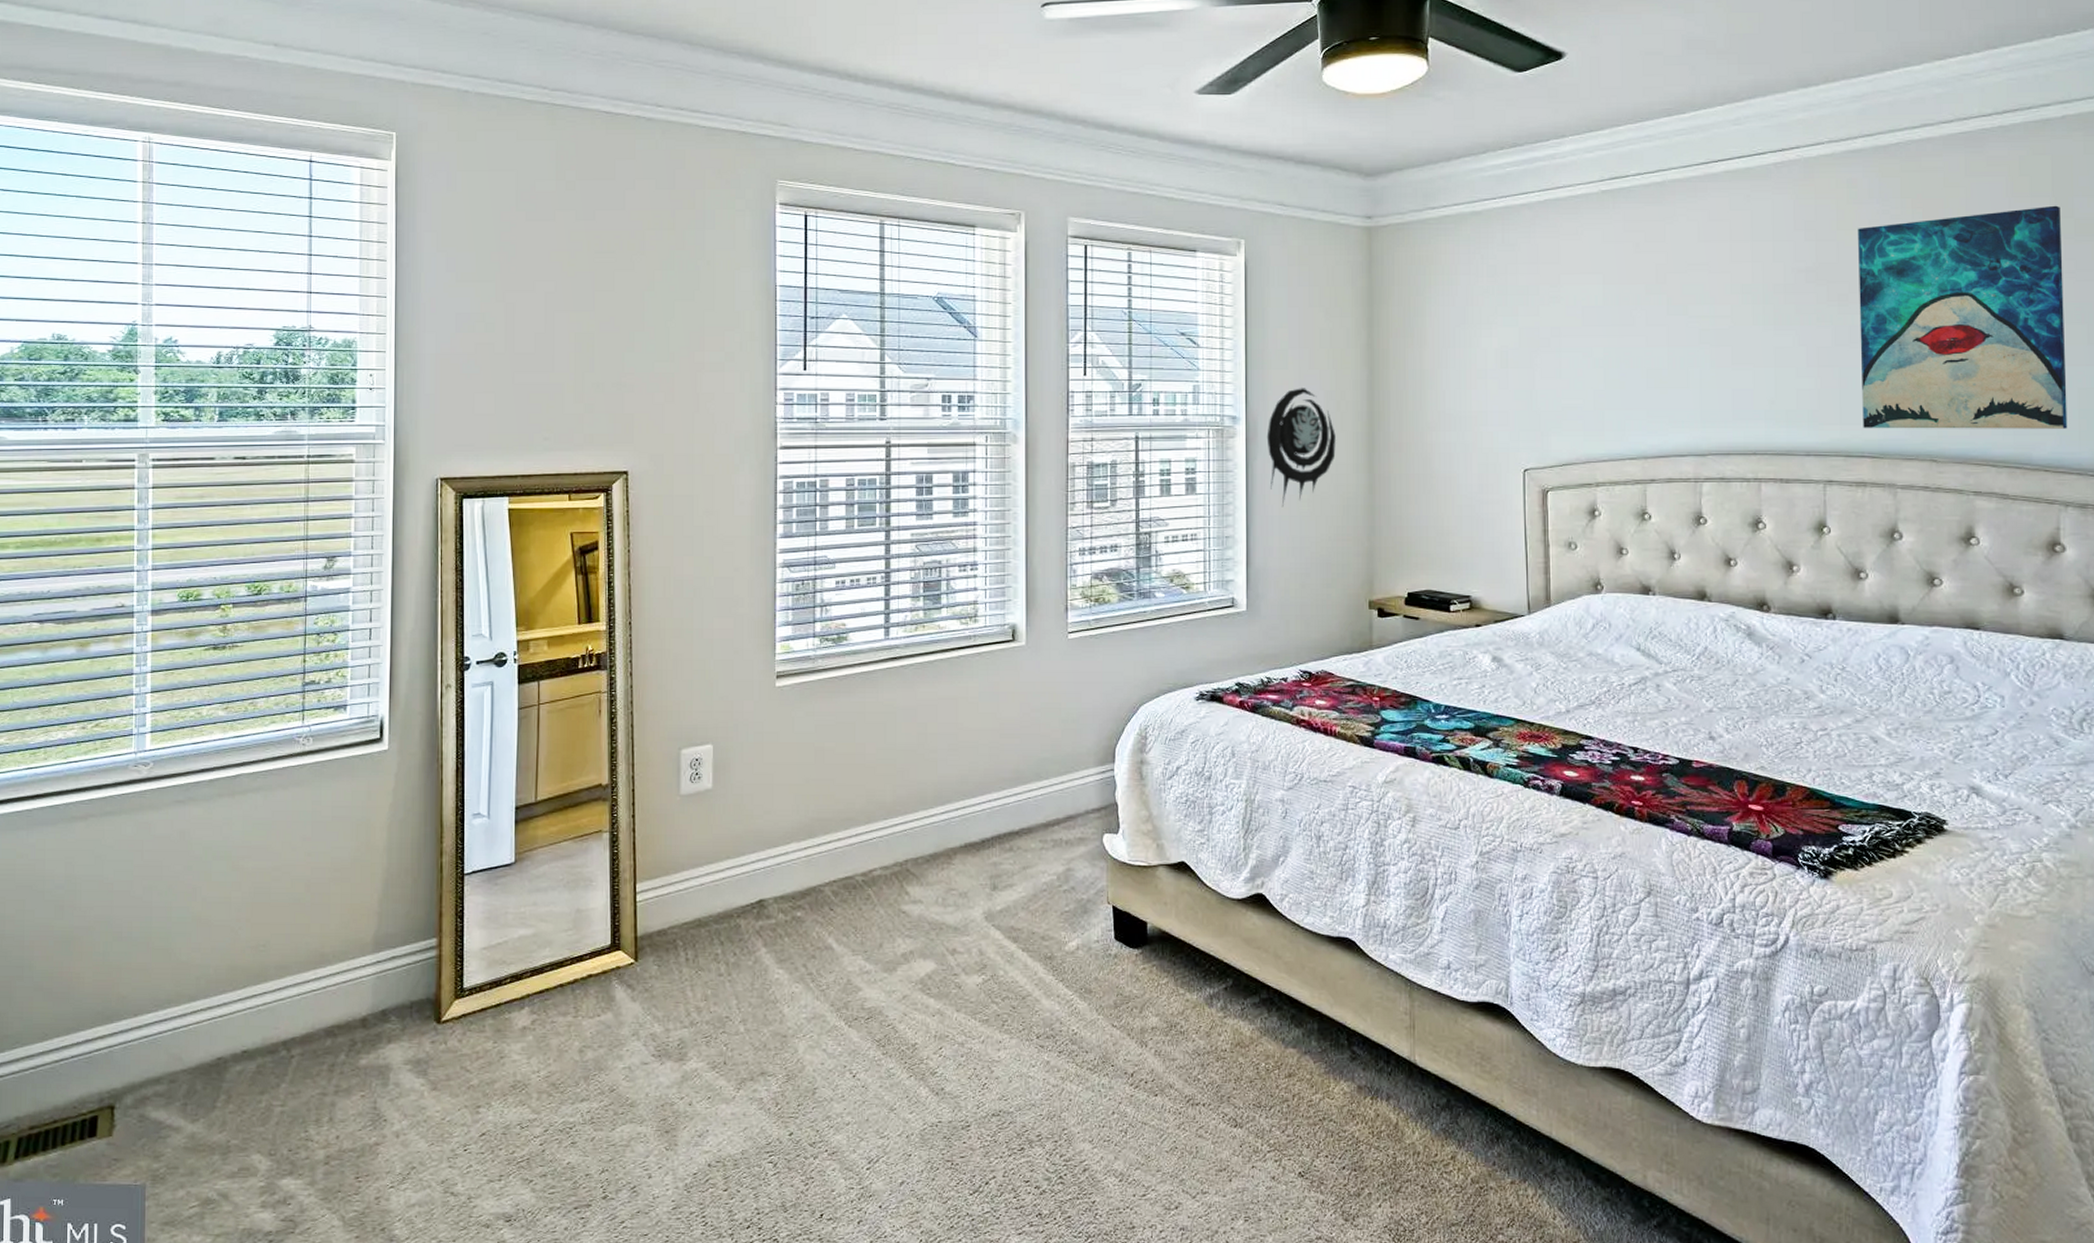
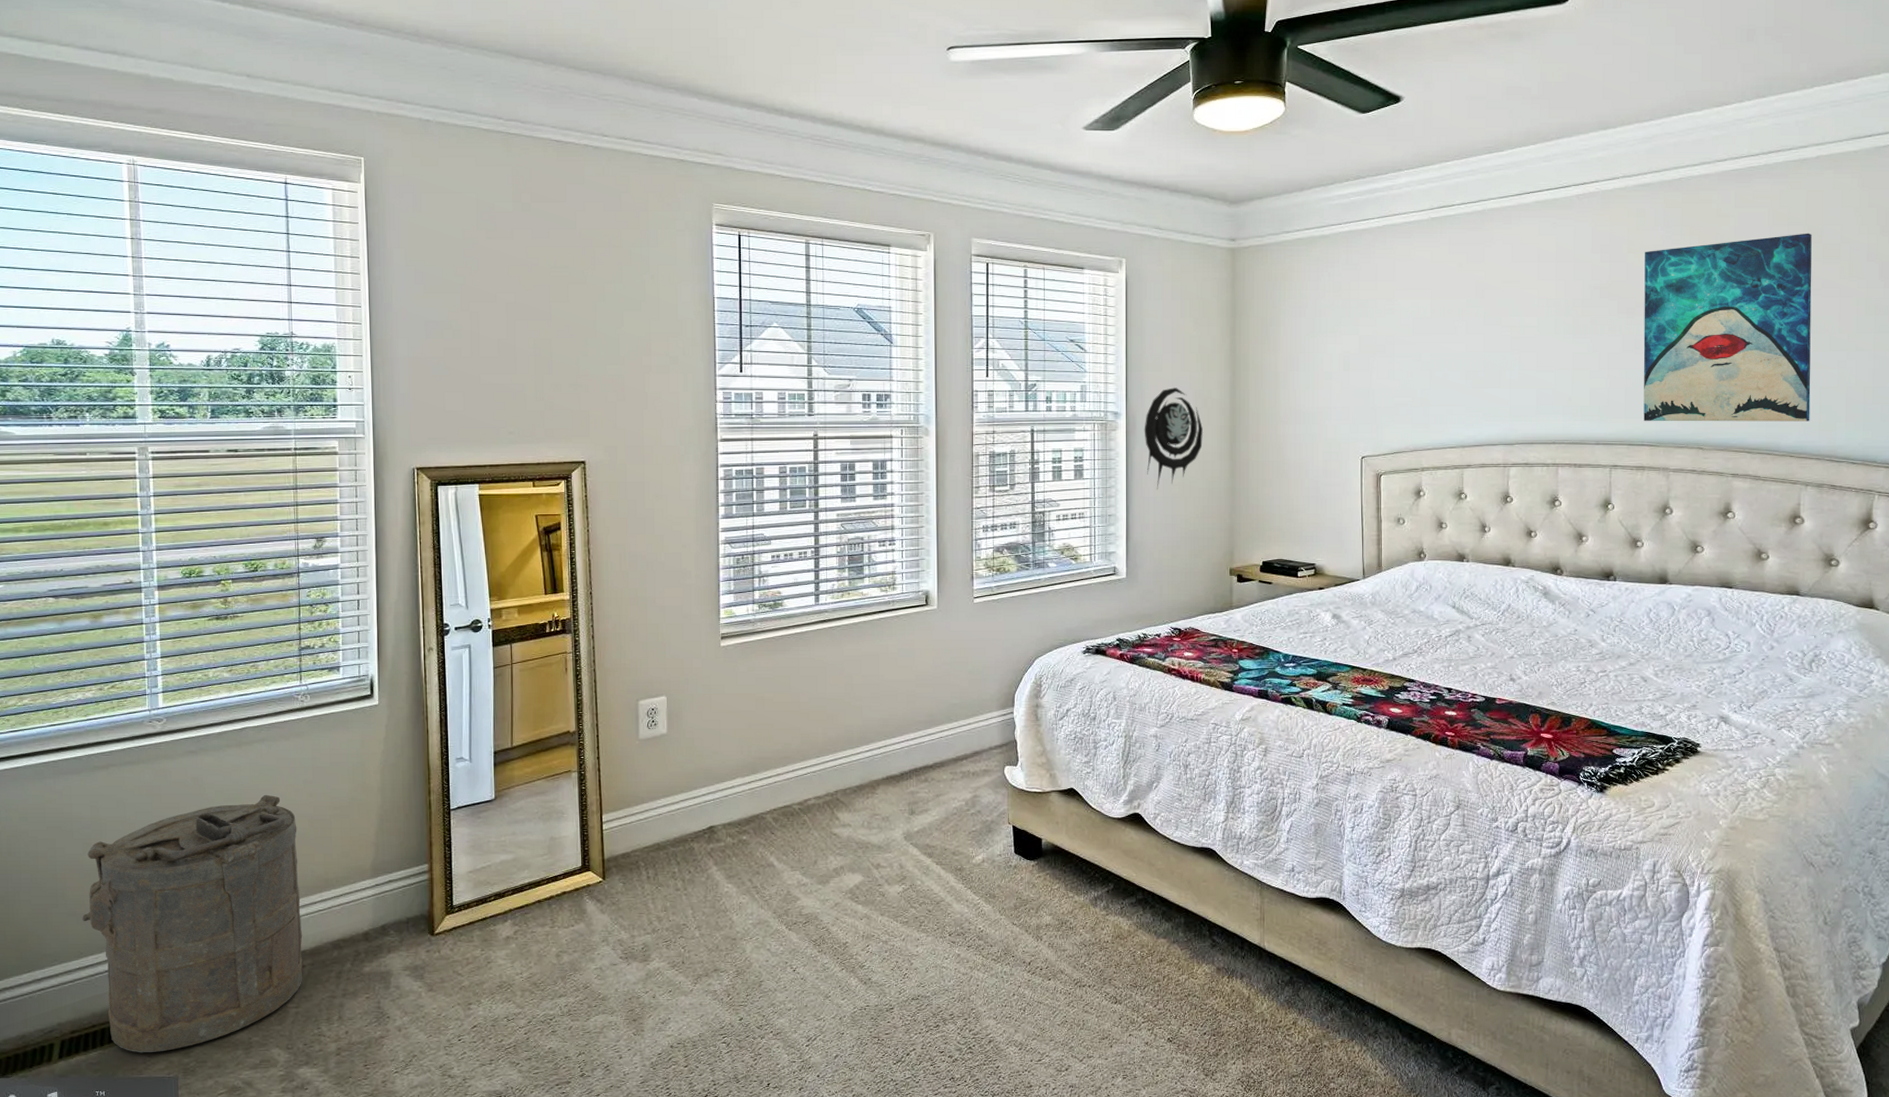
laundry hamper: none [49,852,293,1156] -> present [82,794,303,1053]

